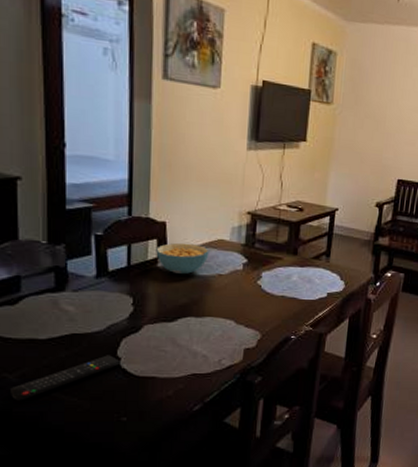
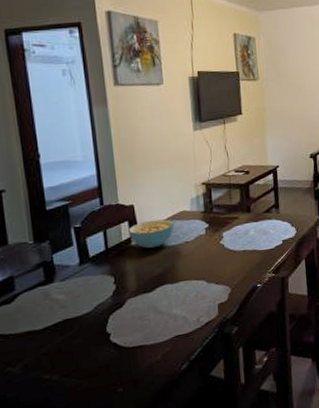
remote control: present [11,355,122,401] -> none [15,332,112,391]

